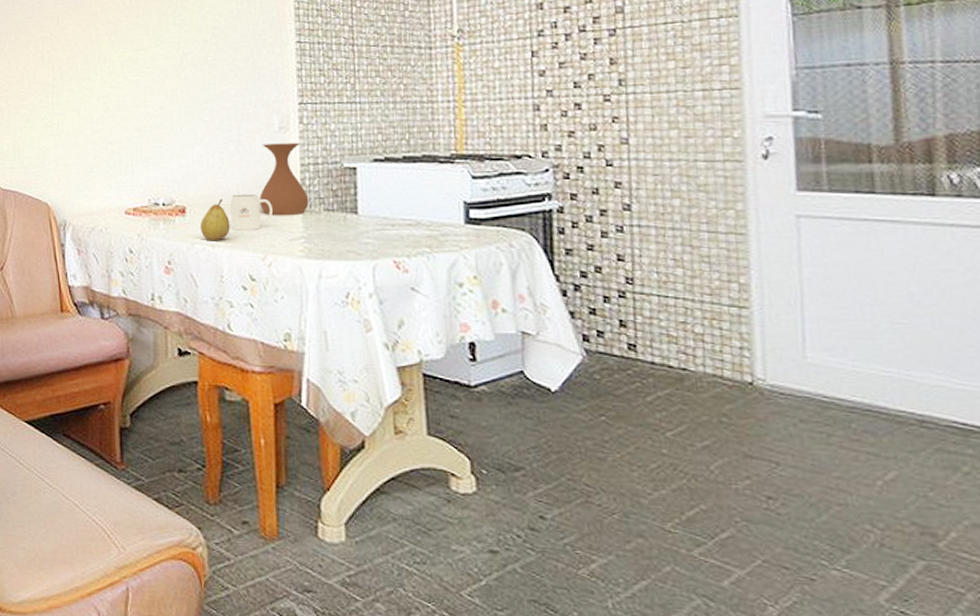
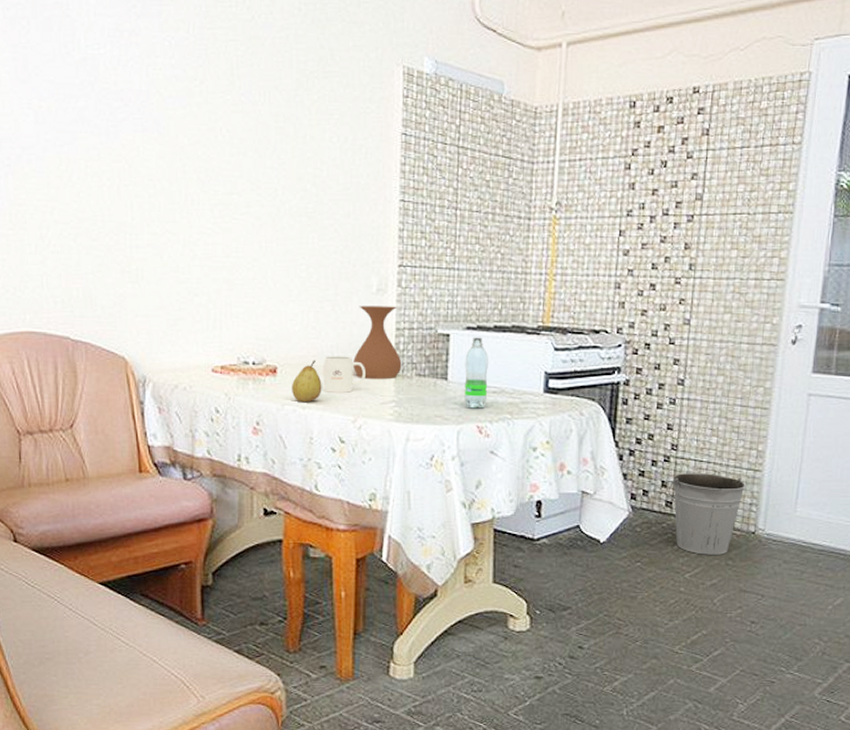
bottle: none [374,168,403,243] -> present [464,337,488,409]
bucket: none [628,311,730,410] -> present [668,473,745,555]

